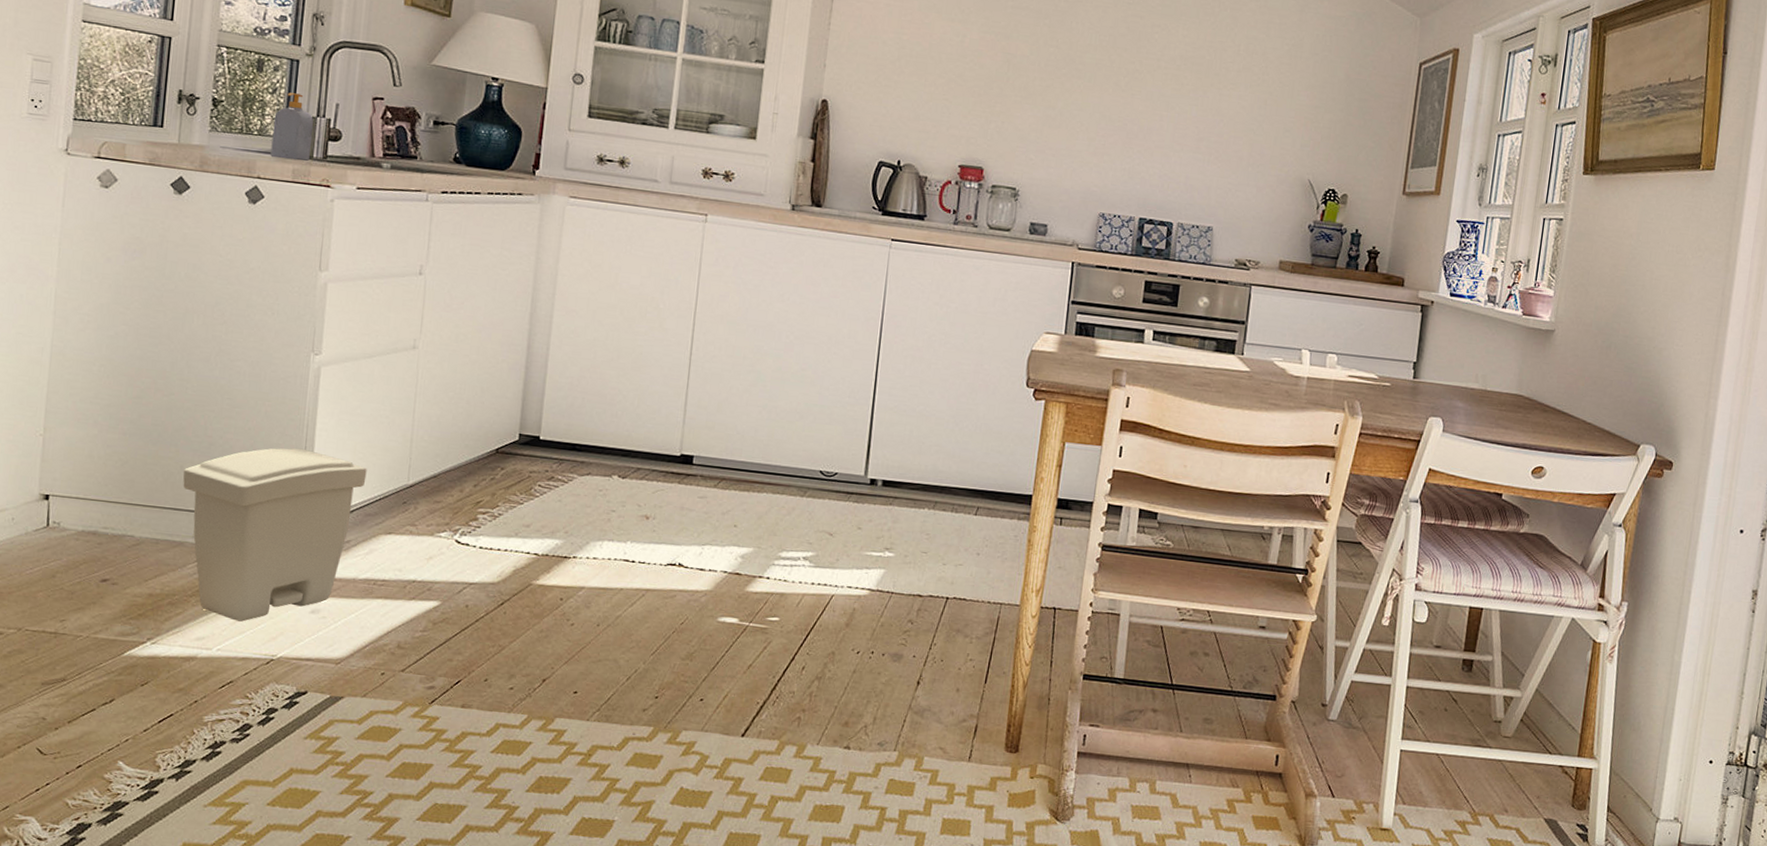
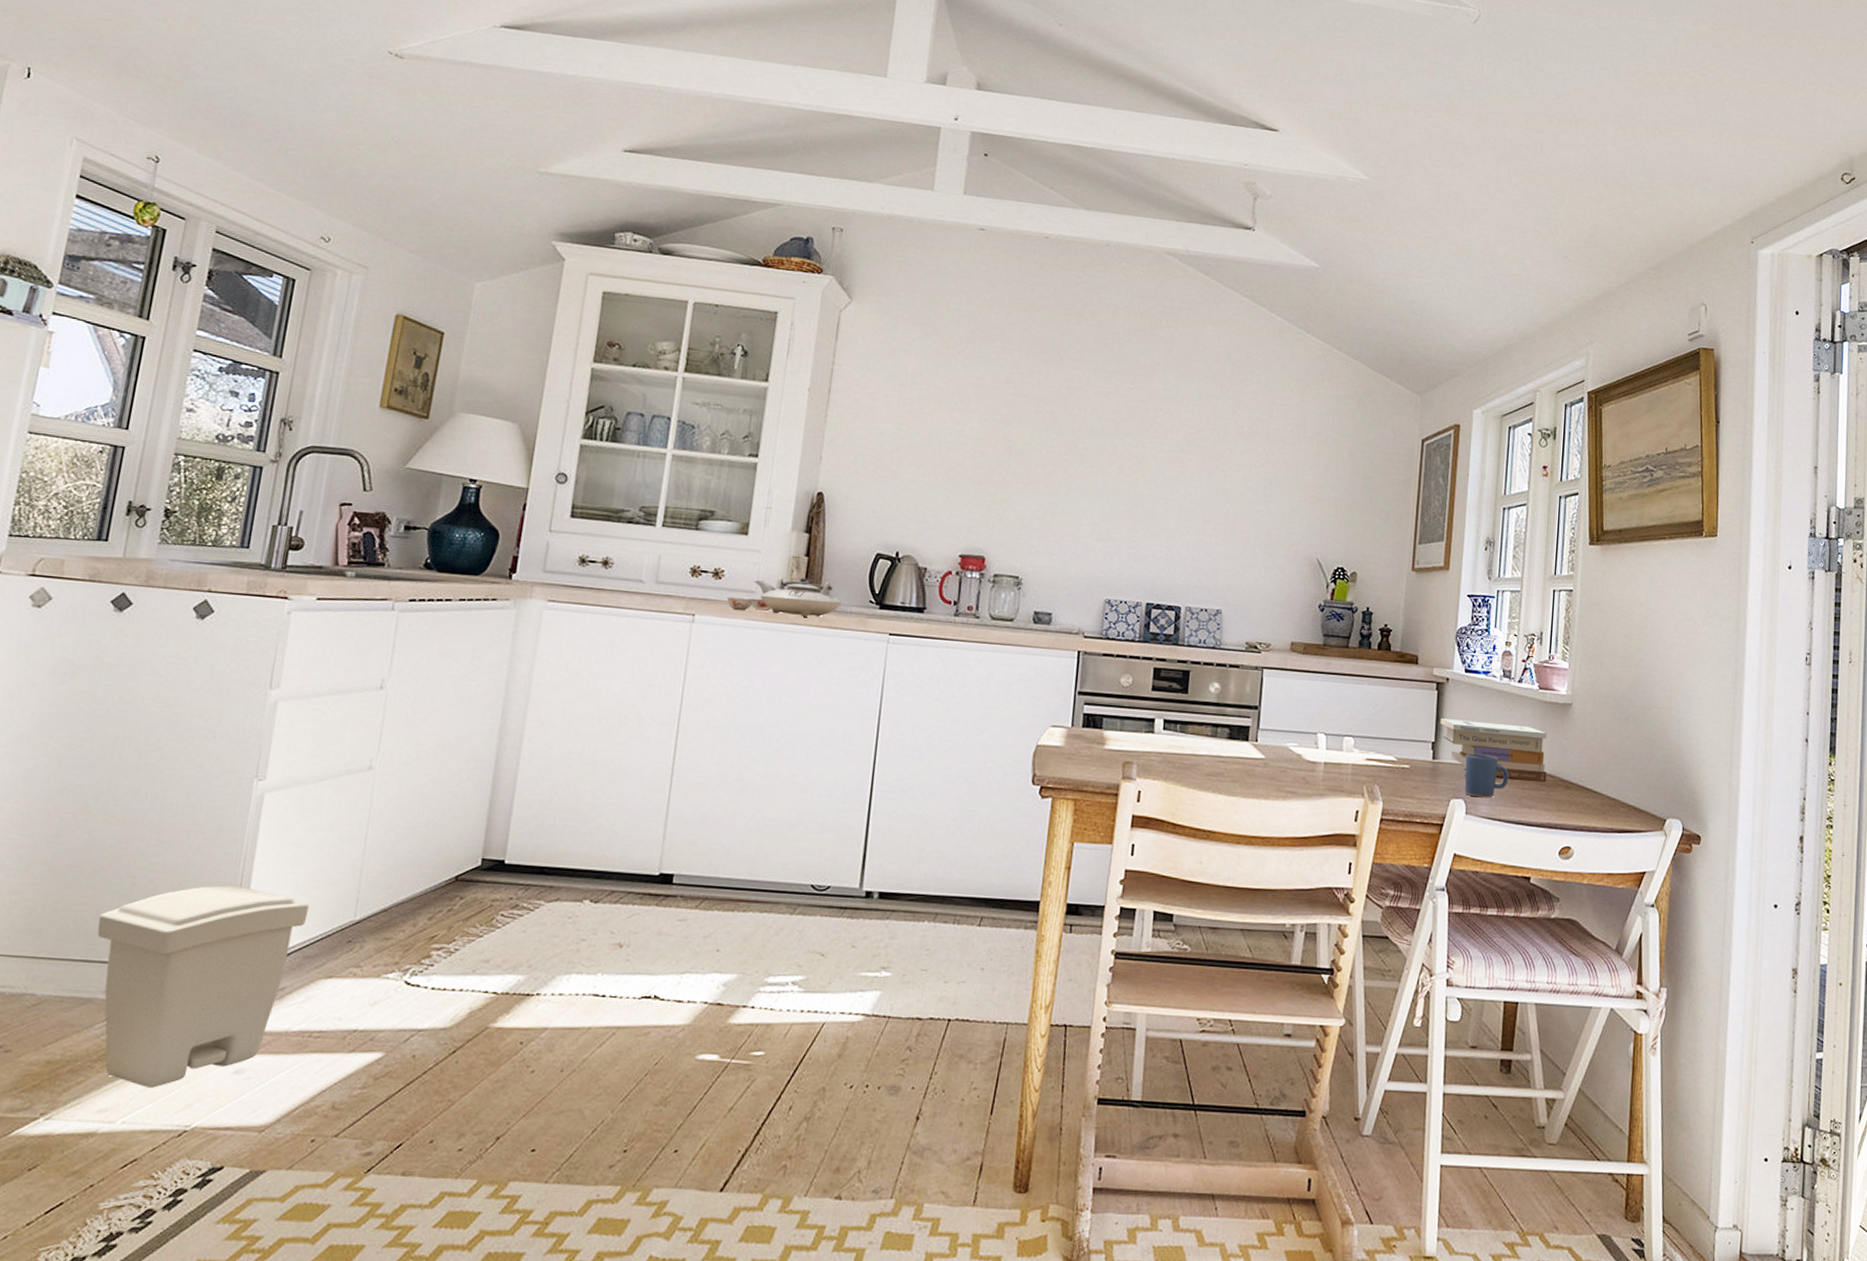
soap bottle: present [270,92,314,162] -> none [224,501,275,573]
teapot: none [737,181,846,221] -> present [726,577,842,617]
books: none [1423,340,1528,405] -> present [1440,718,1547,783]
mug: none [1443,374,1488,418] -> present [1465,753,1509,798]

